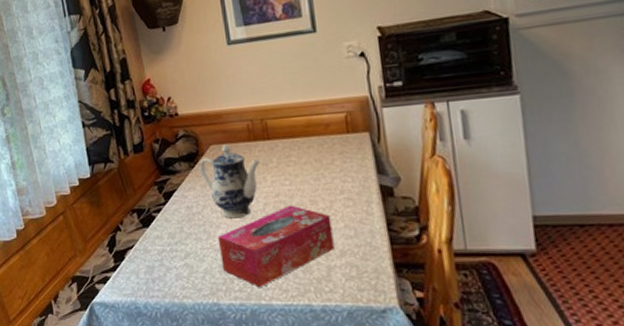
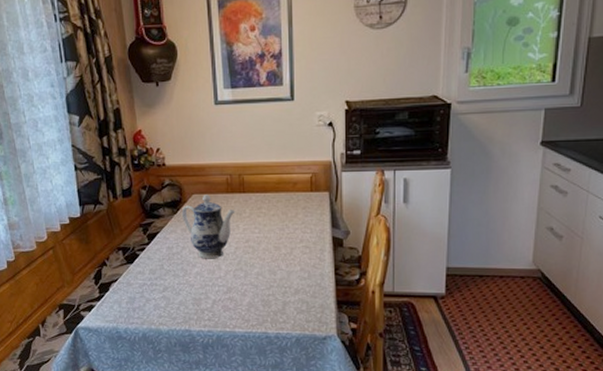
tissue box: present [217,205,335,287] -> none [193,250,291,317]

